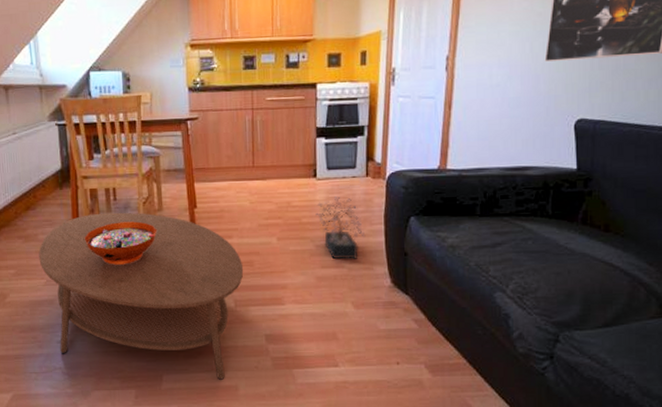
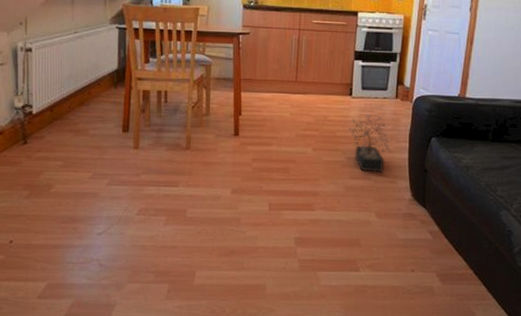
coffee table: present [38,212,244,380] -> none [87,113,280,279]
decorative bowl: present [84,221,157,265] -> none [133,123,203,164]

